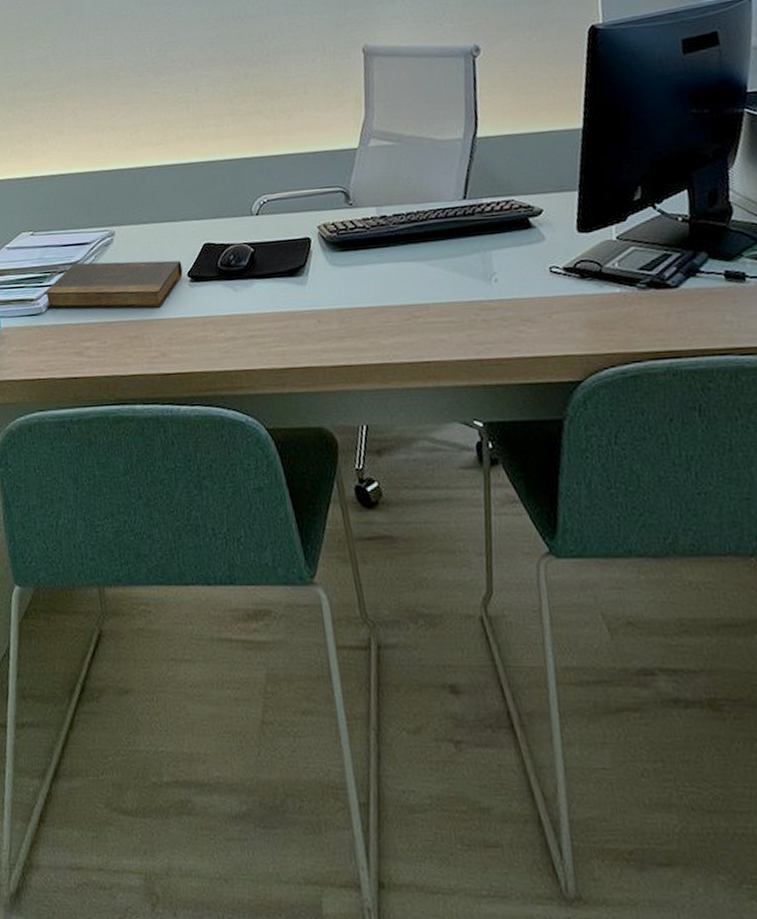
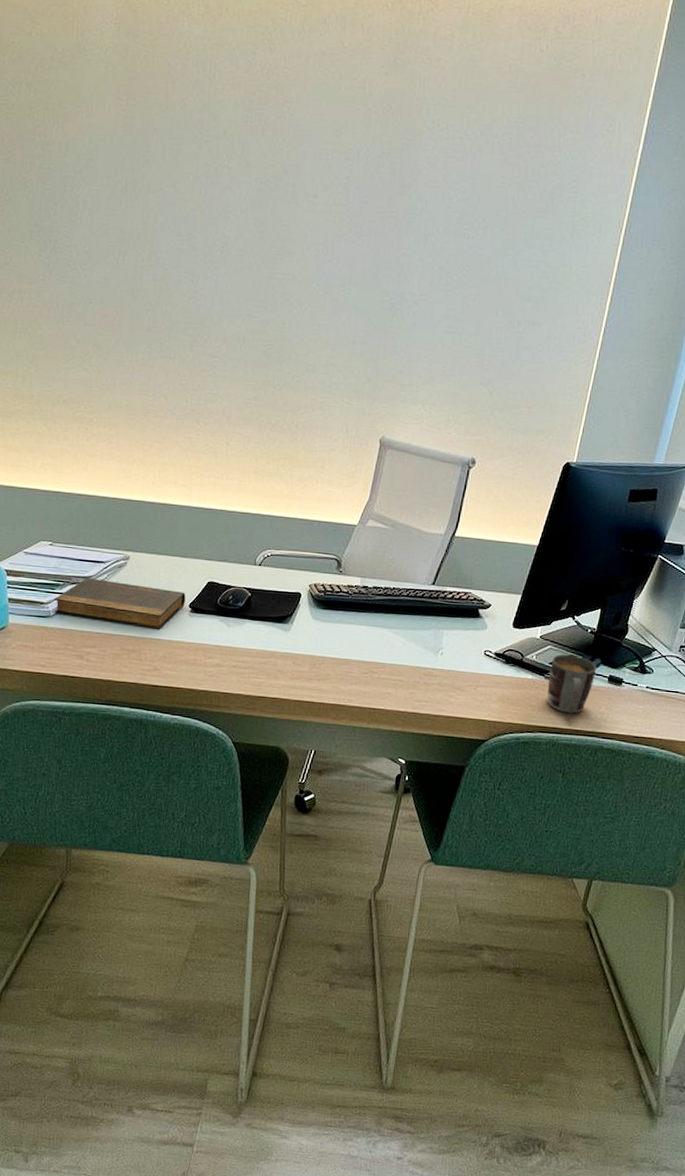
mug: none [641,252,706,330] -> present [547,654,597,714]

